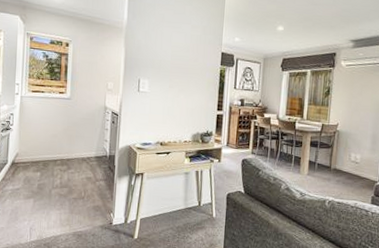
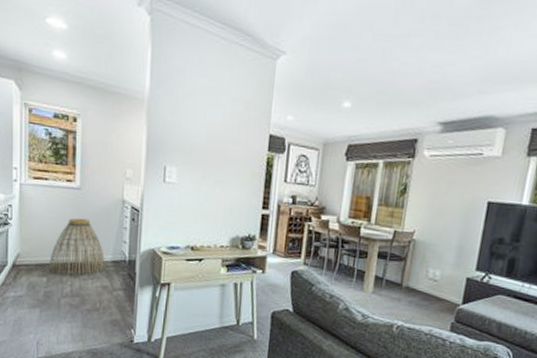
basket: none [43,122,90,170] -> present [49,218,106,276]

